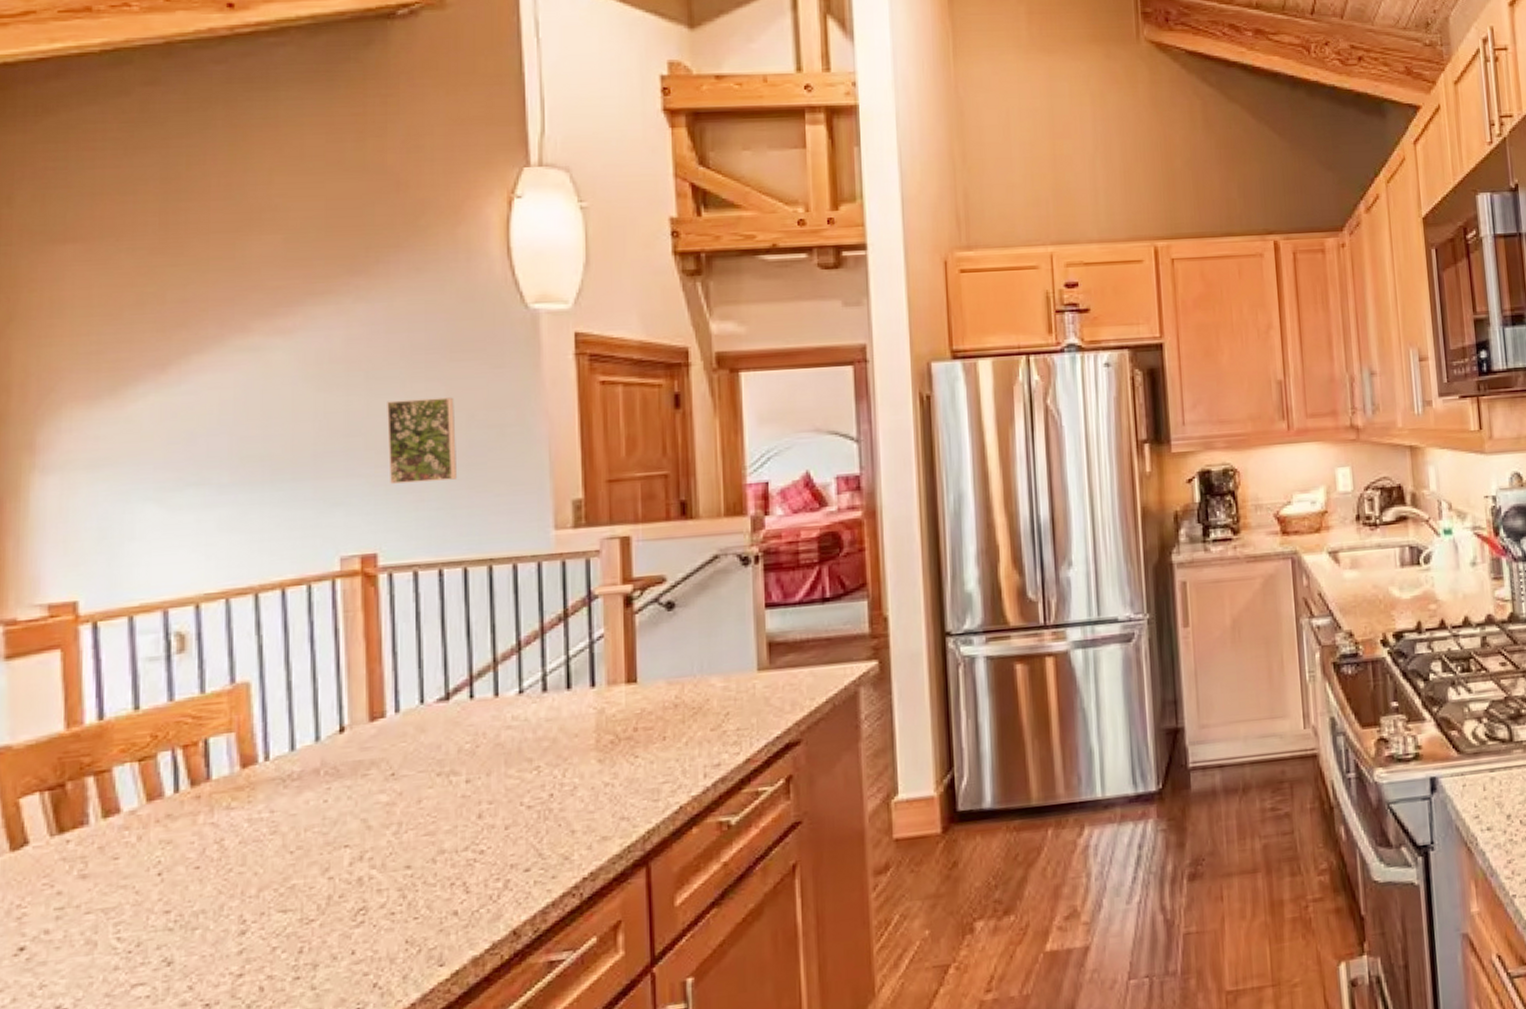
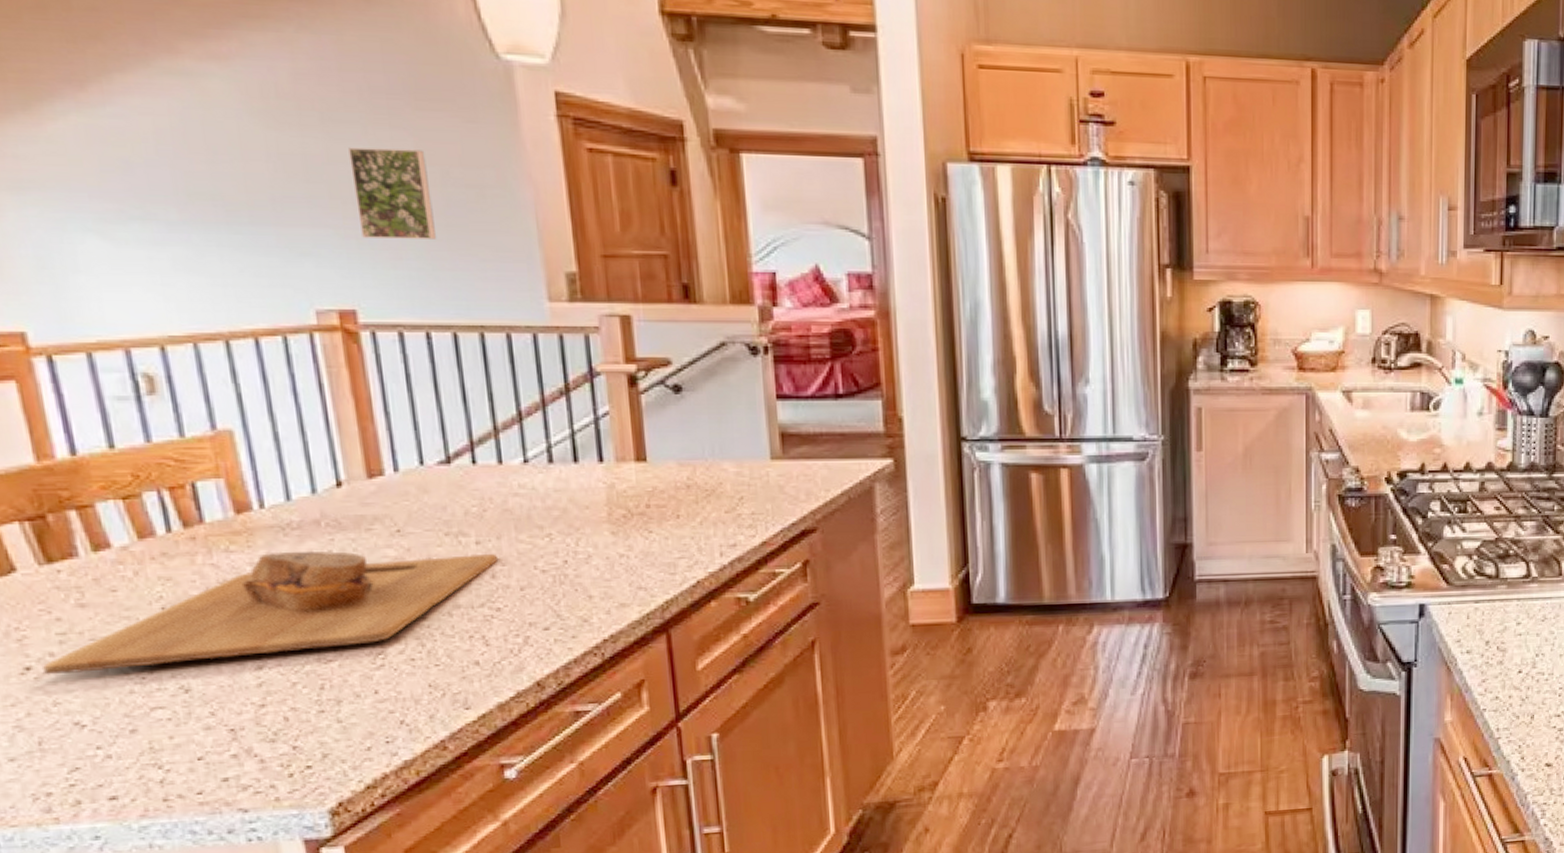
cutting board: none [34,792,487,955] -> present [41,551,499,675]

